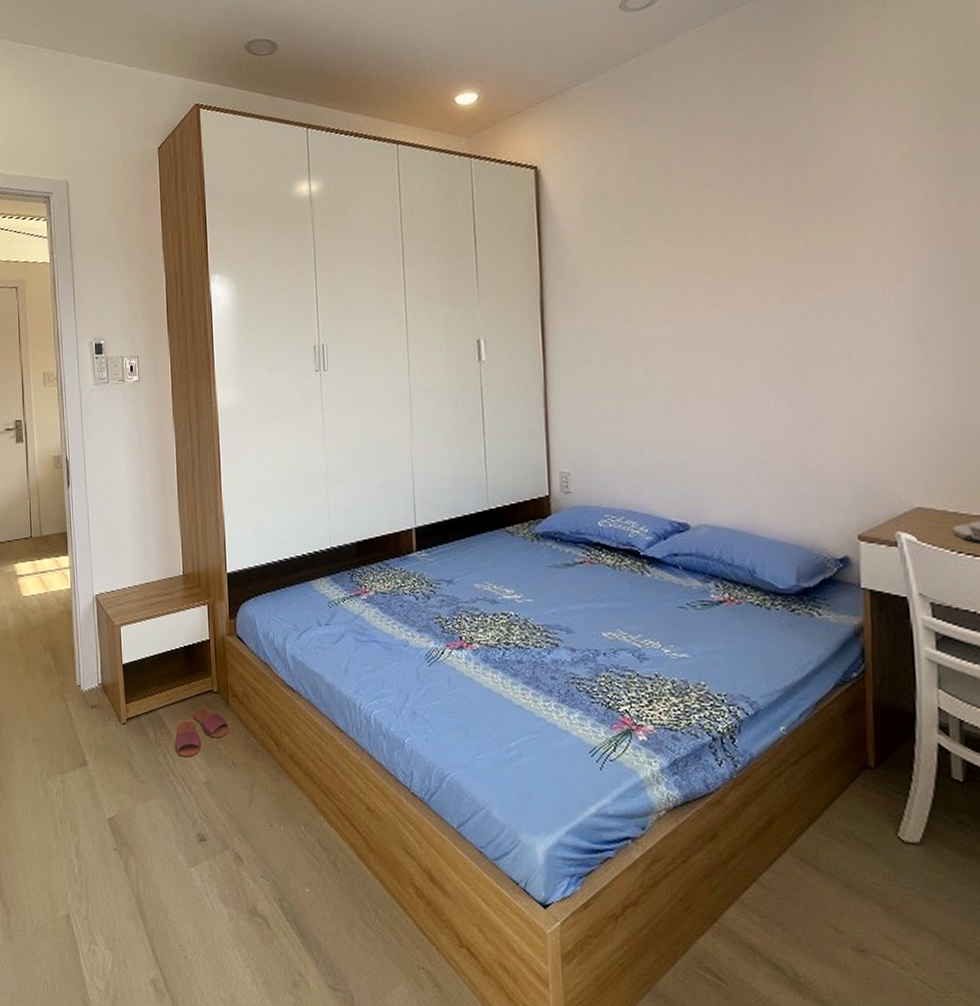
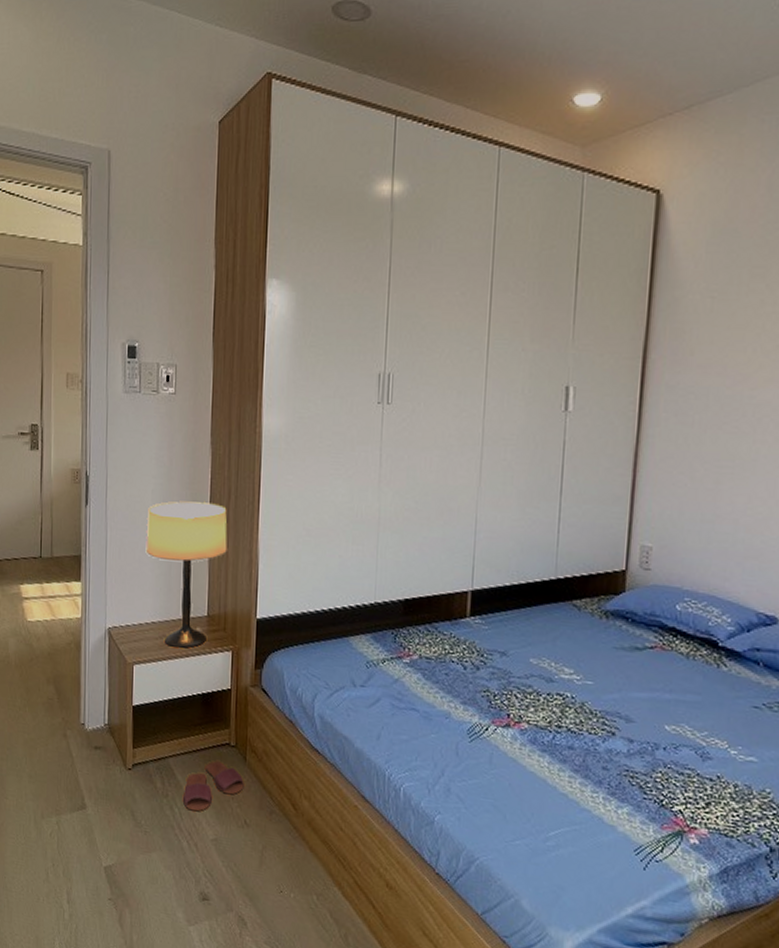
table lamp: none [123,473,195,606] -> present [147,501,227,649]

